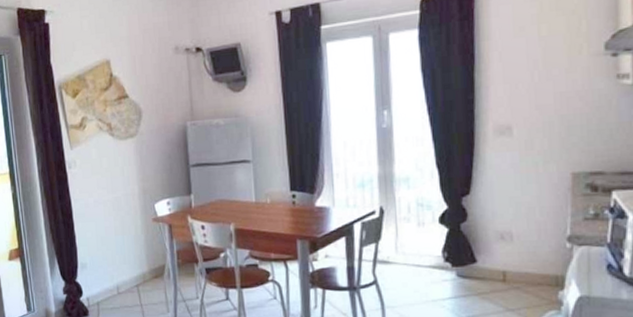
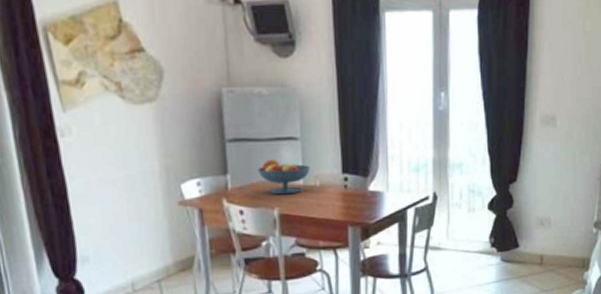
fruit bowl: none [215,180,262,212] -> present [257,159,311,195]

